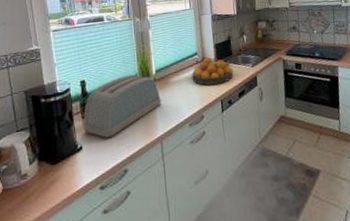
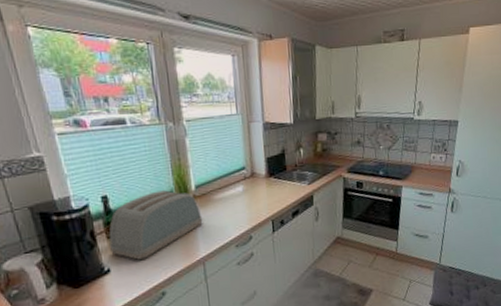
fruit bowl: present [191,57,234,86] -> none [238,172,287,204]

